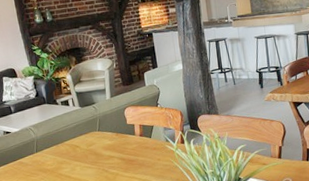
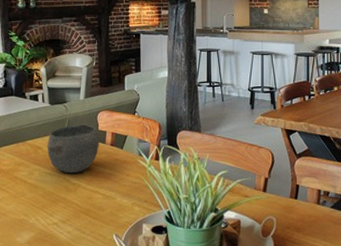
bowl: none [83,120,130,165] -> present [47,123,99,174]

